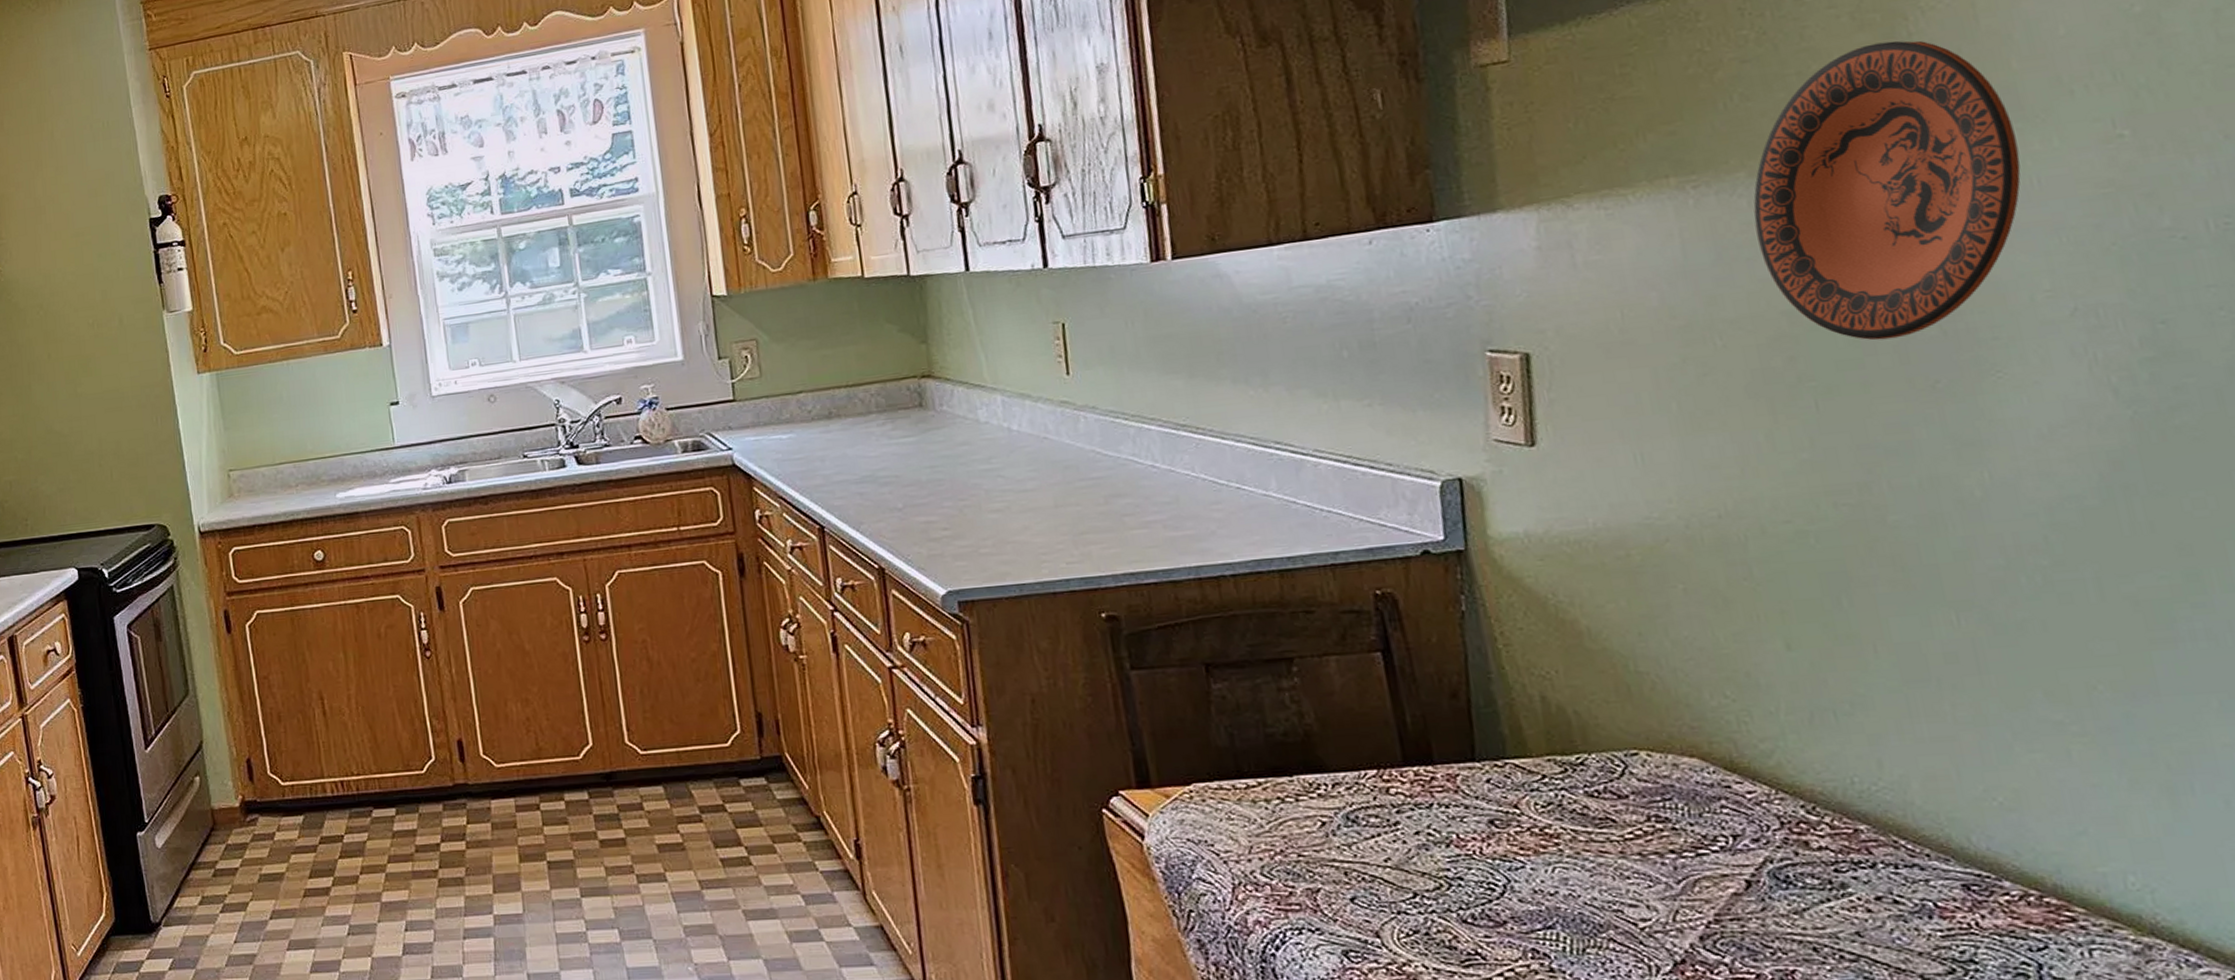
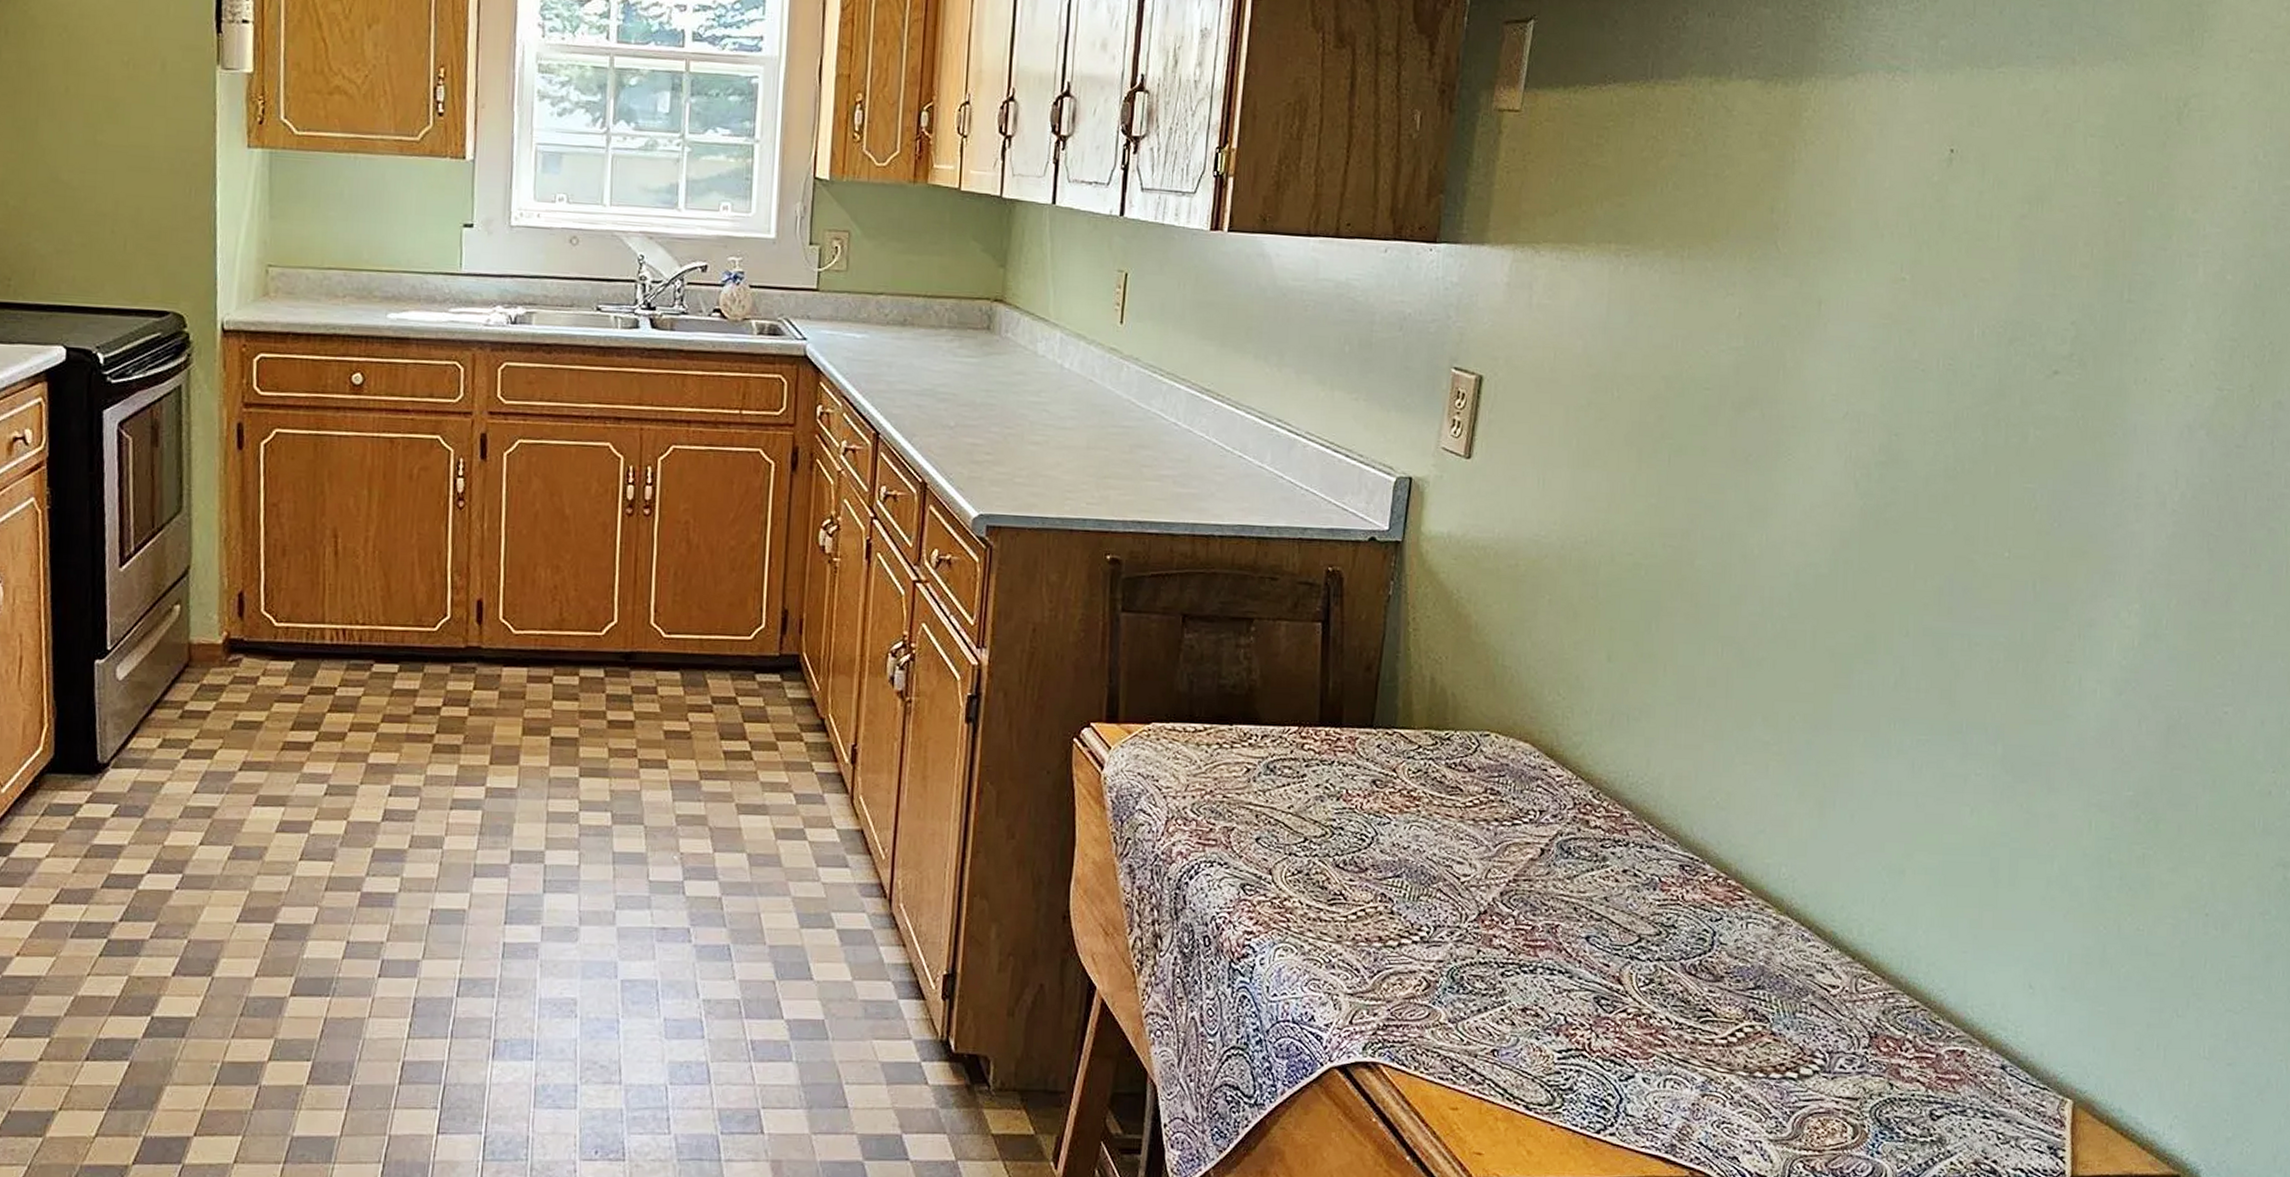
decorative plate: present [1753,40,2021,341] -> none [1659,162,1841,414]

